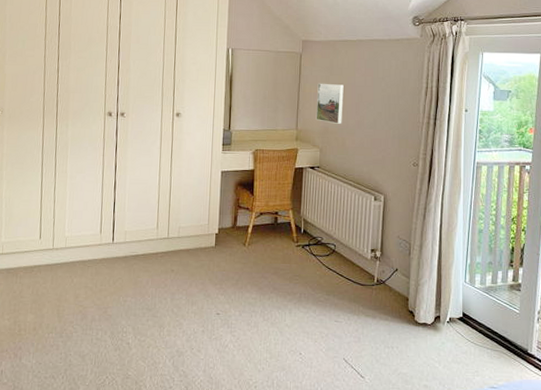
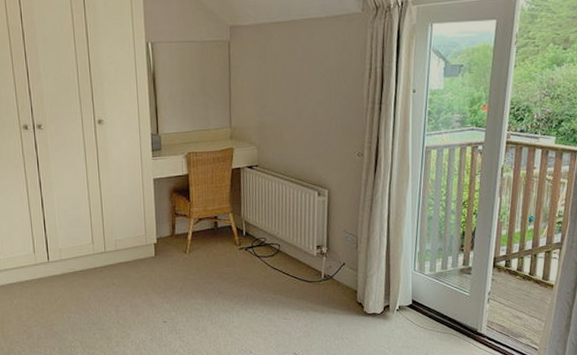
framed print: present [316,83,344,124] -> none [250,73,280,118]

